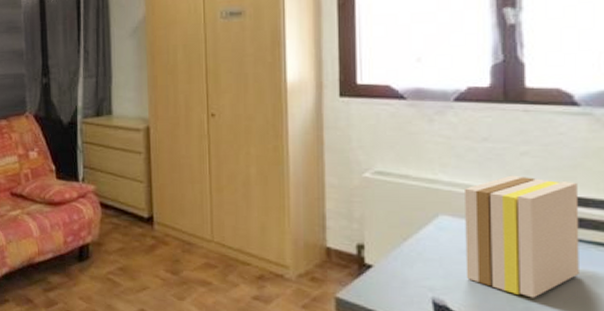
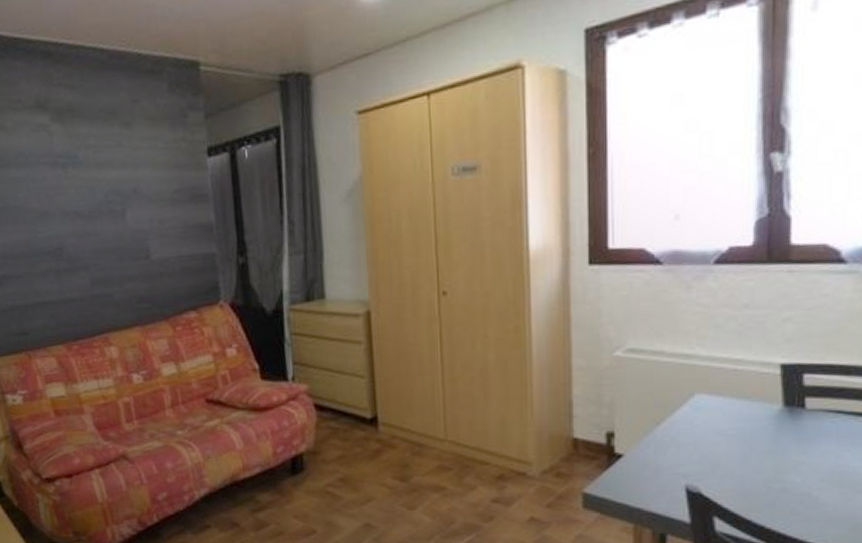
book: present [463,175,579,298] -> none [721,344,841,477]

